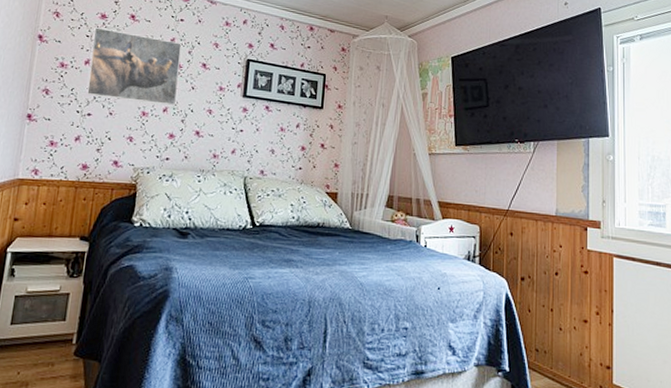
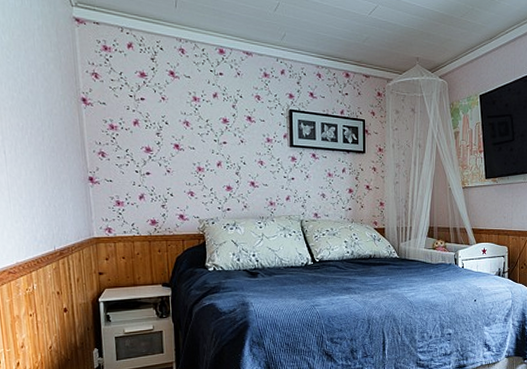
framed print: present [87,27,182,106] -> none [136,87,229,160]

